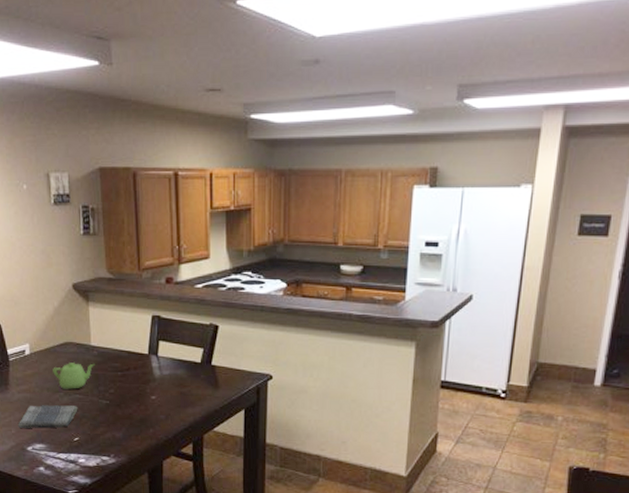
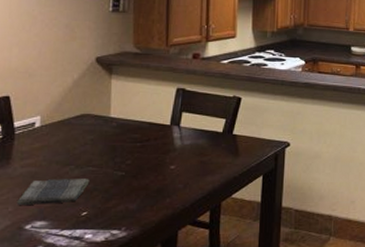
teapot: present [53,363,95,389] -> none [65,135,113,162]

